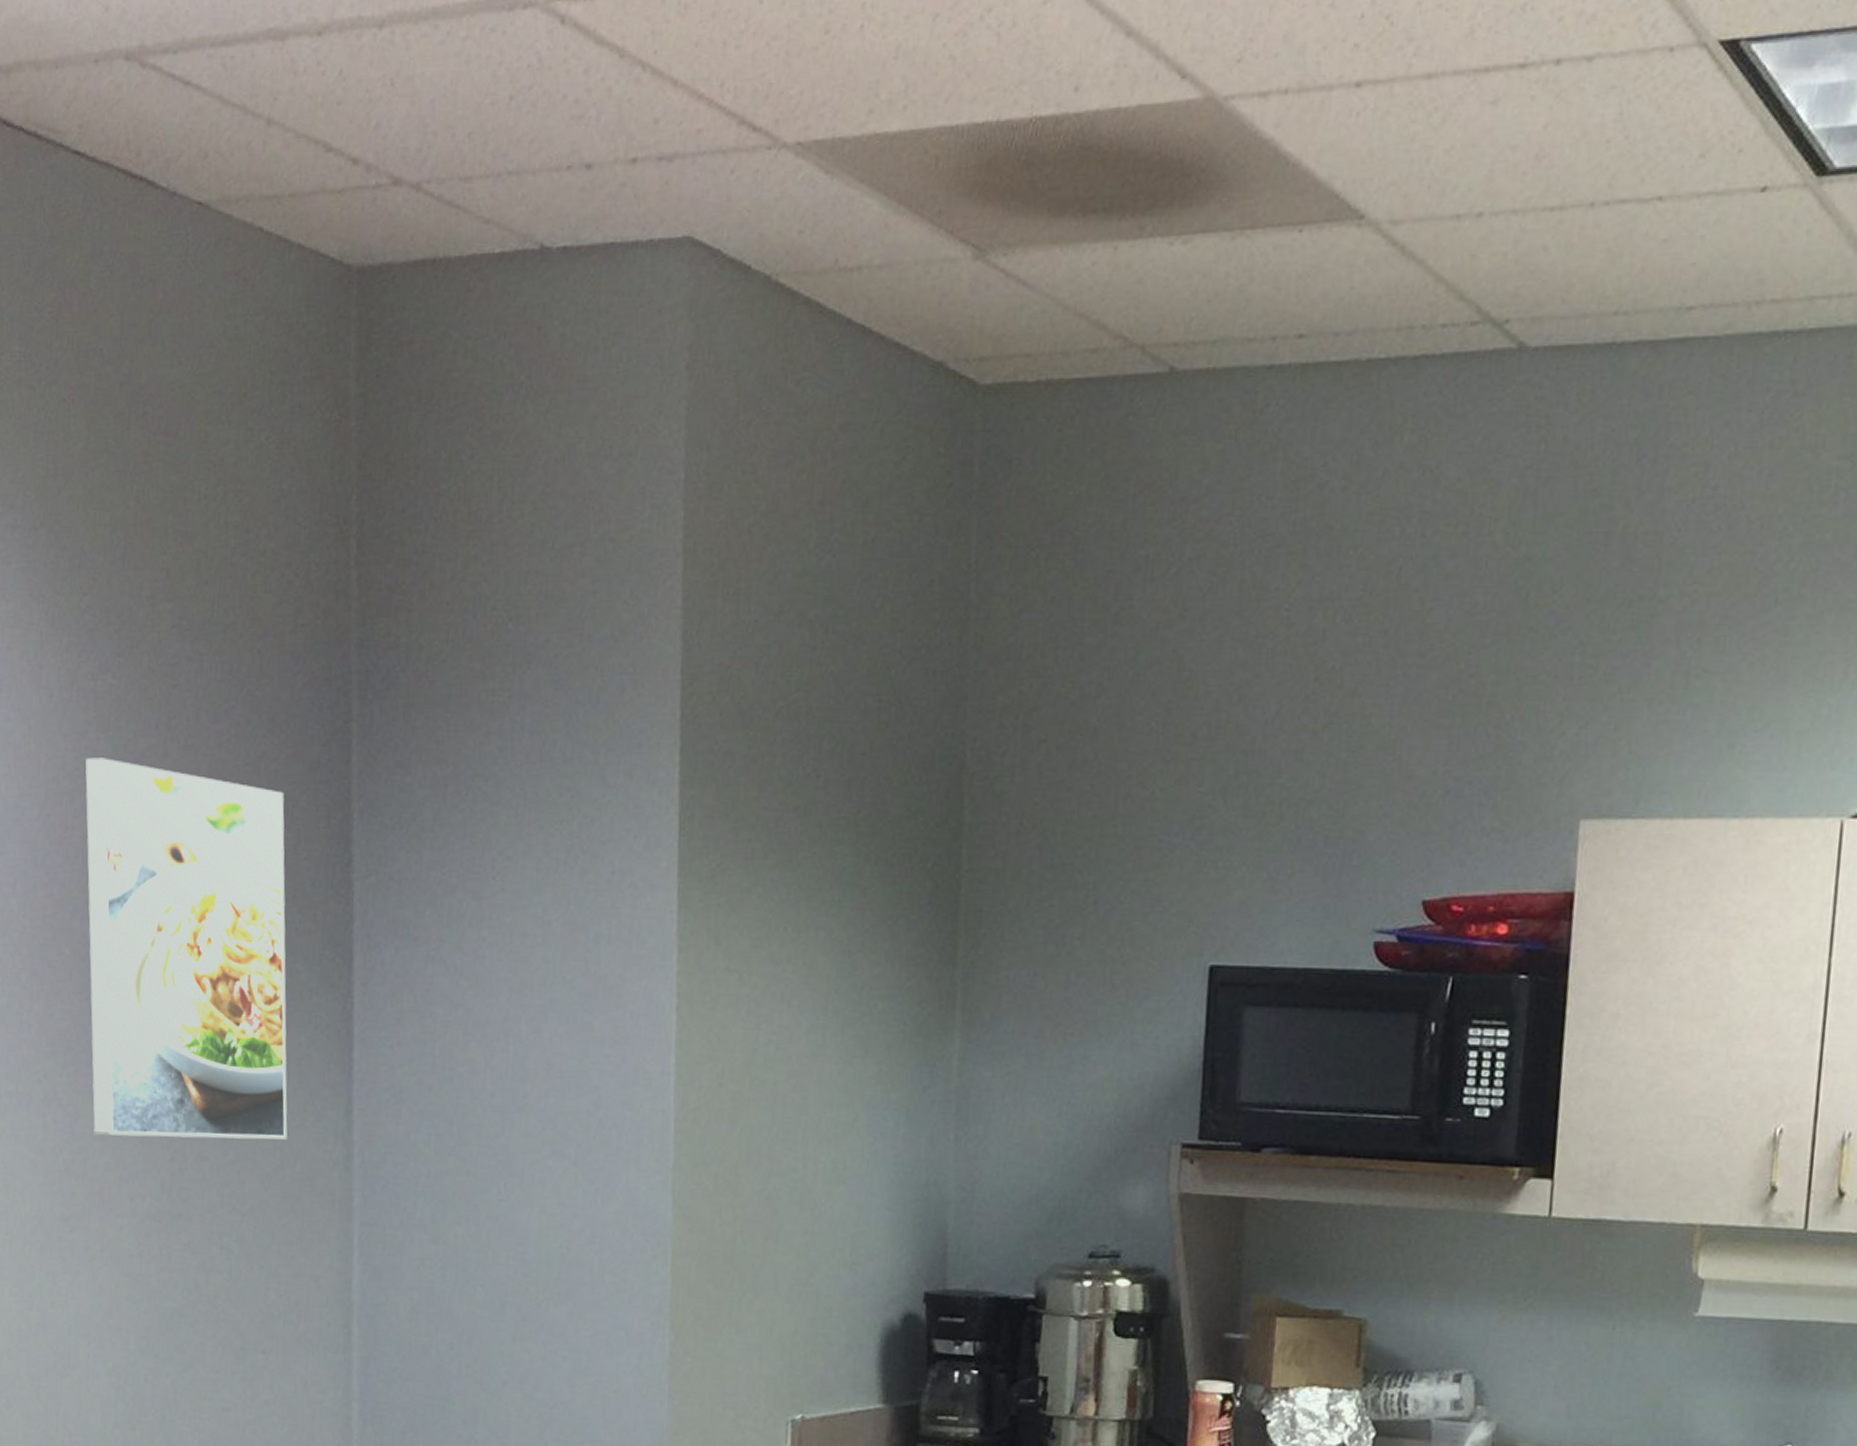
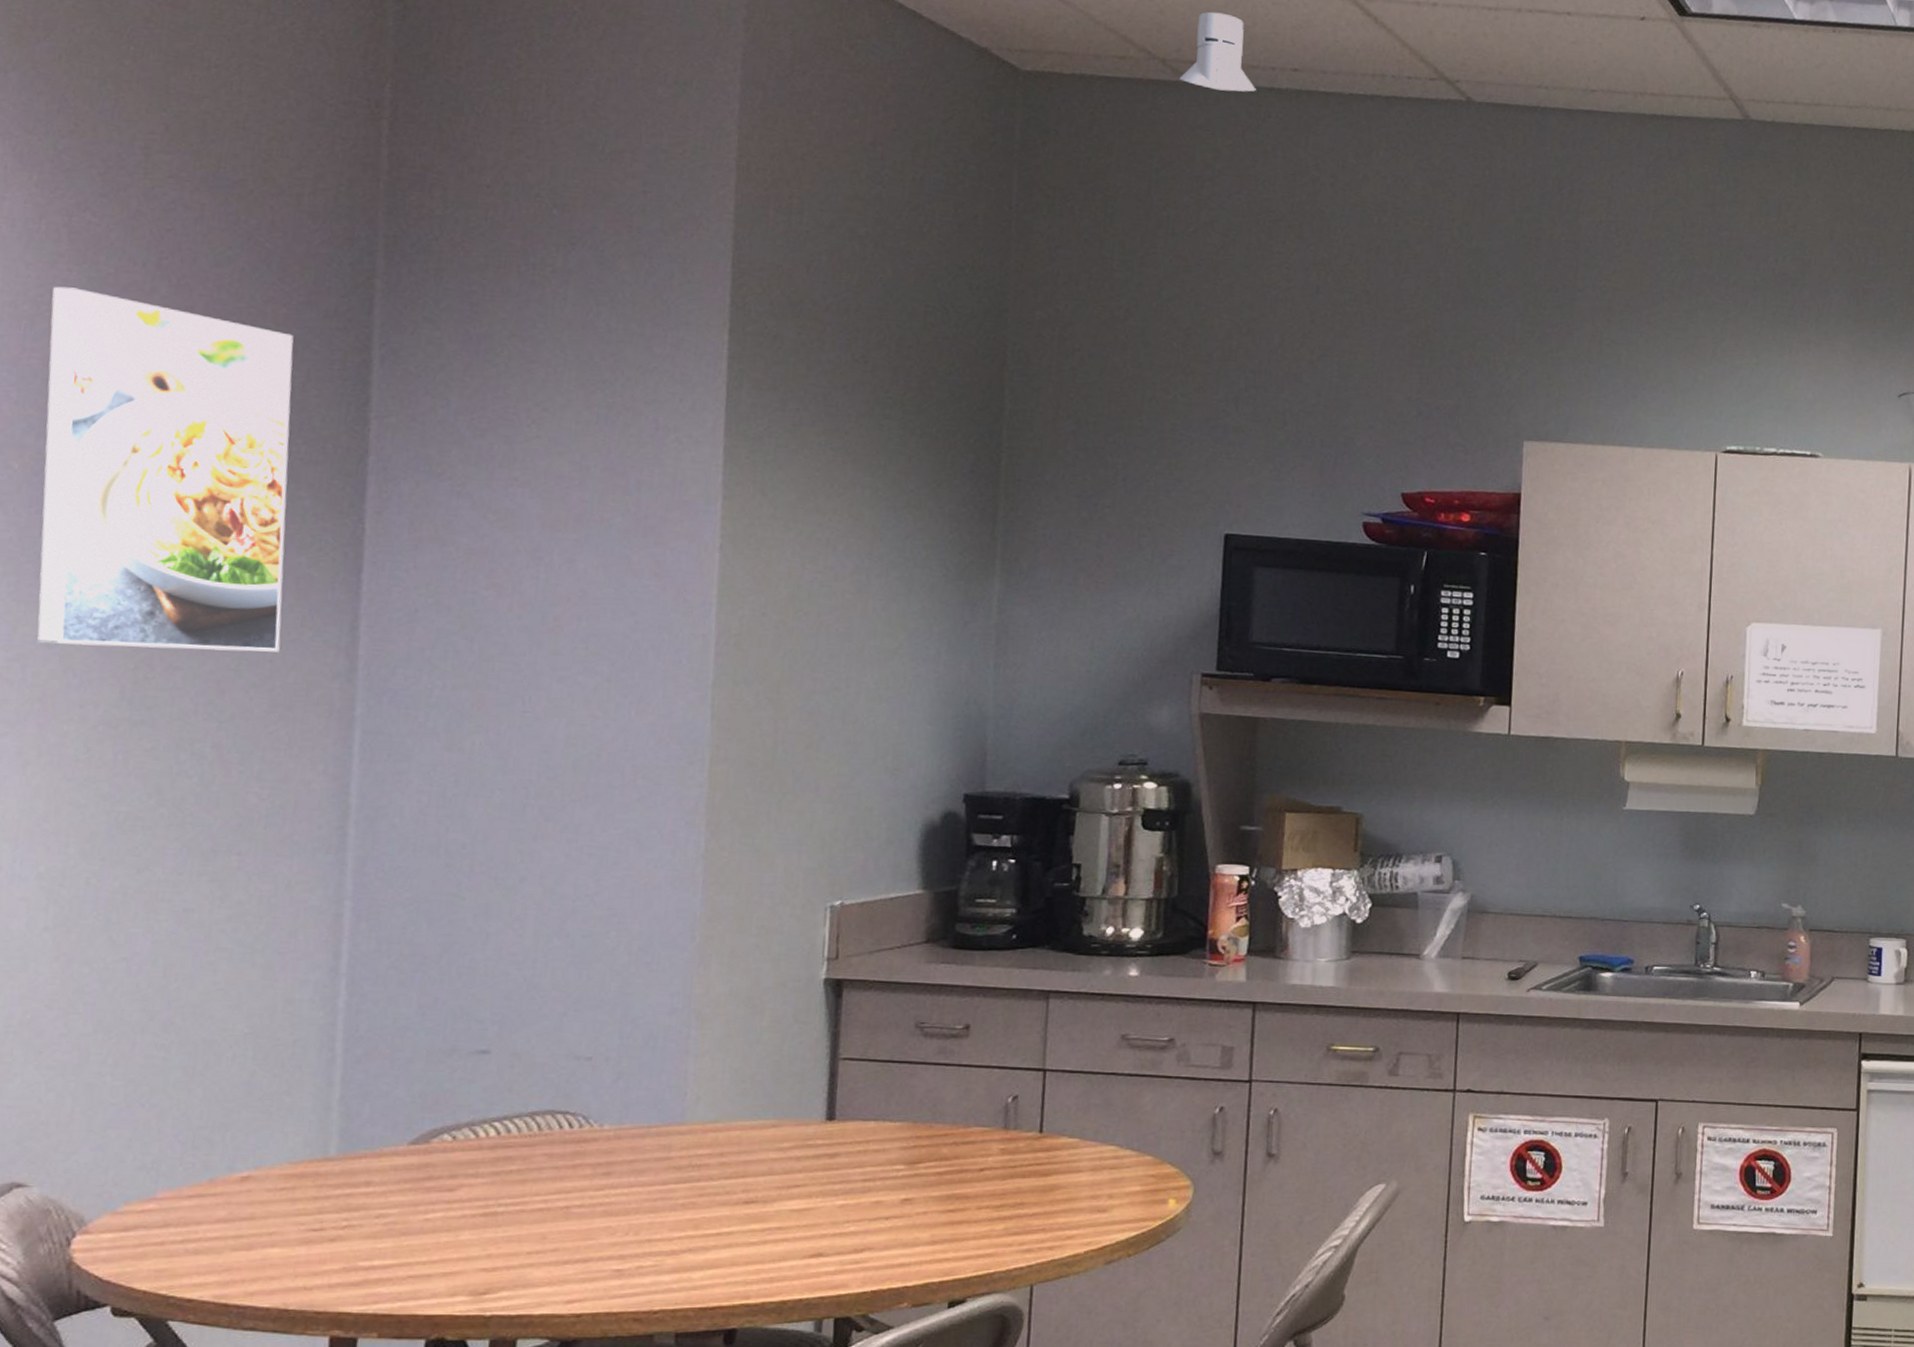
knight helmet: none [1161,271,1252,378] -> present [1179,11,1256,92]

